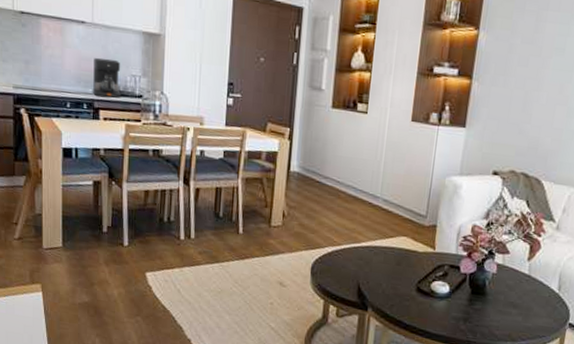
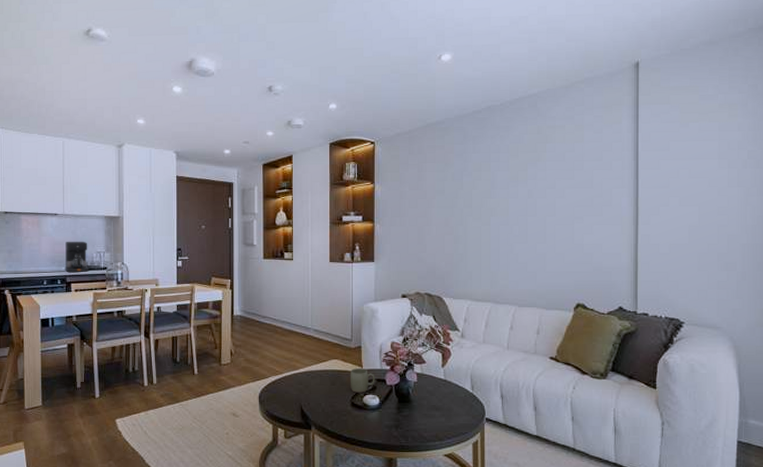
mug: none [418,249,448,278] -> present [350,367,375,393]

